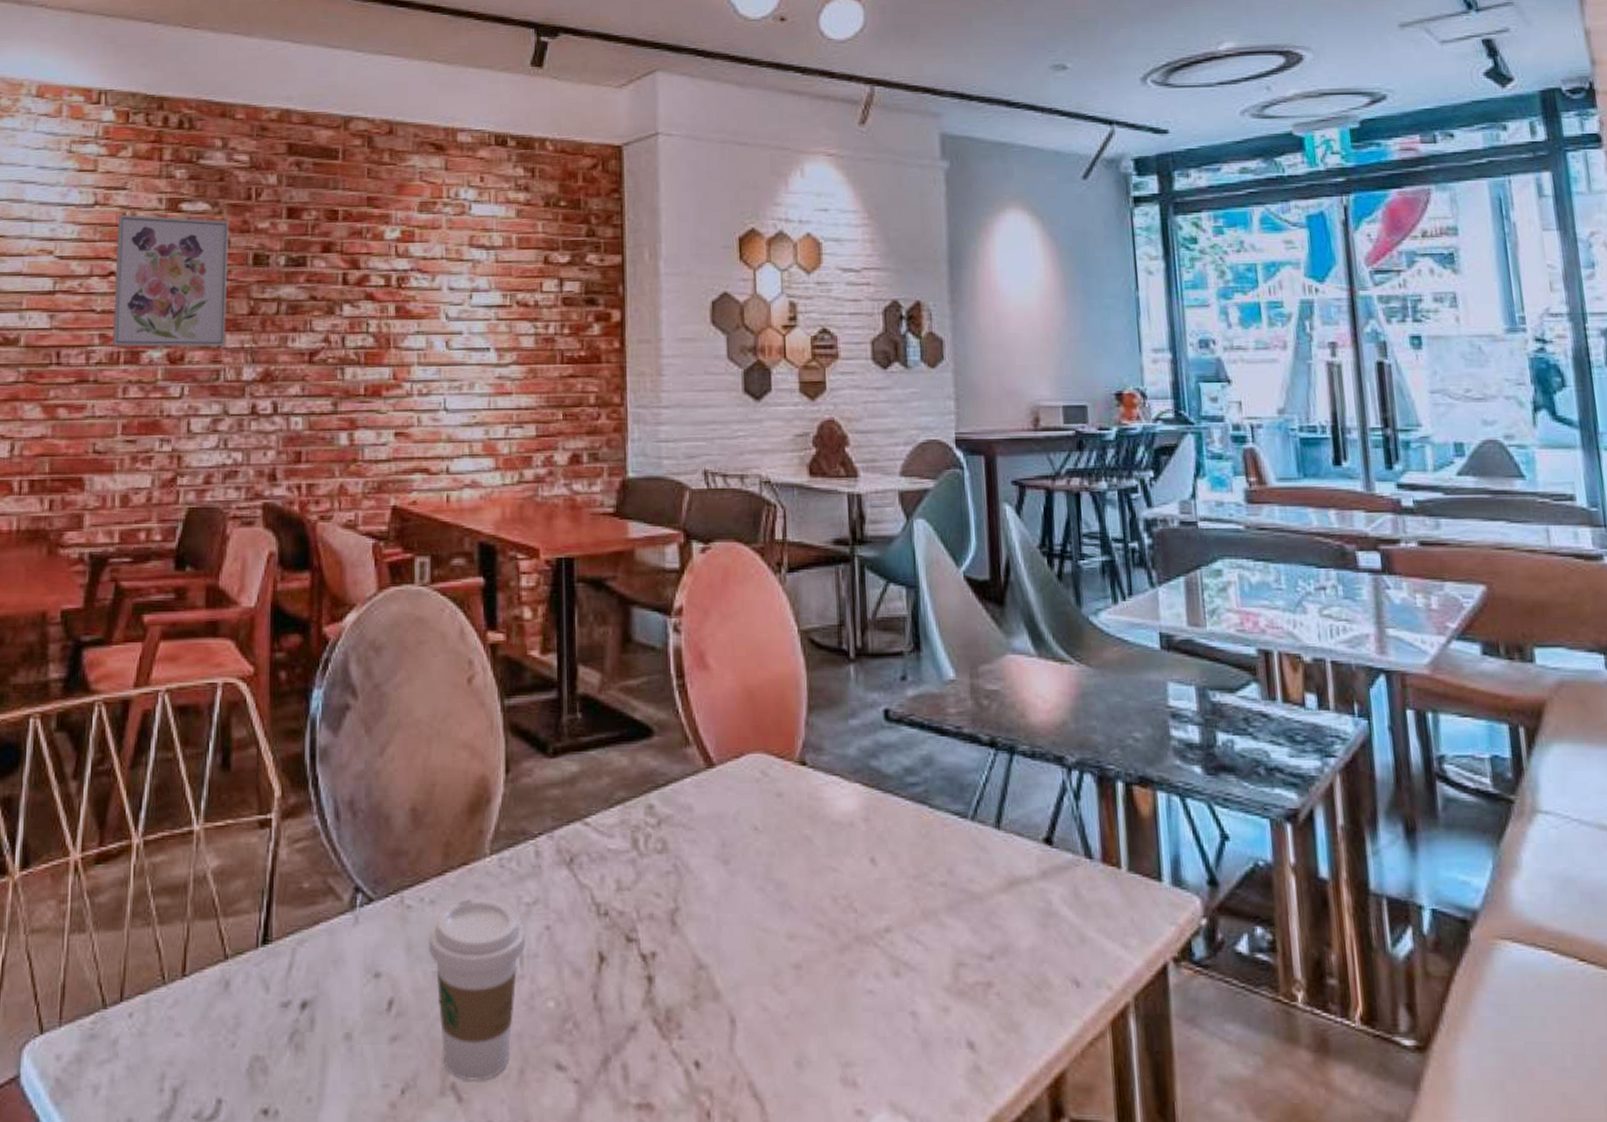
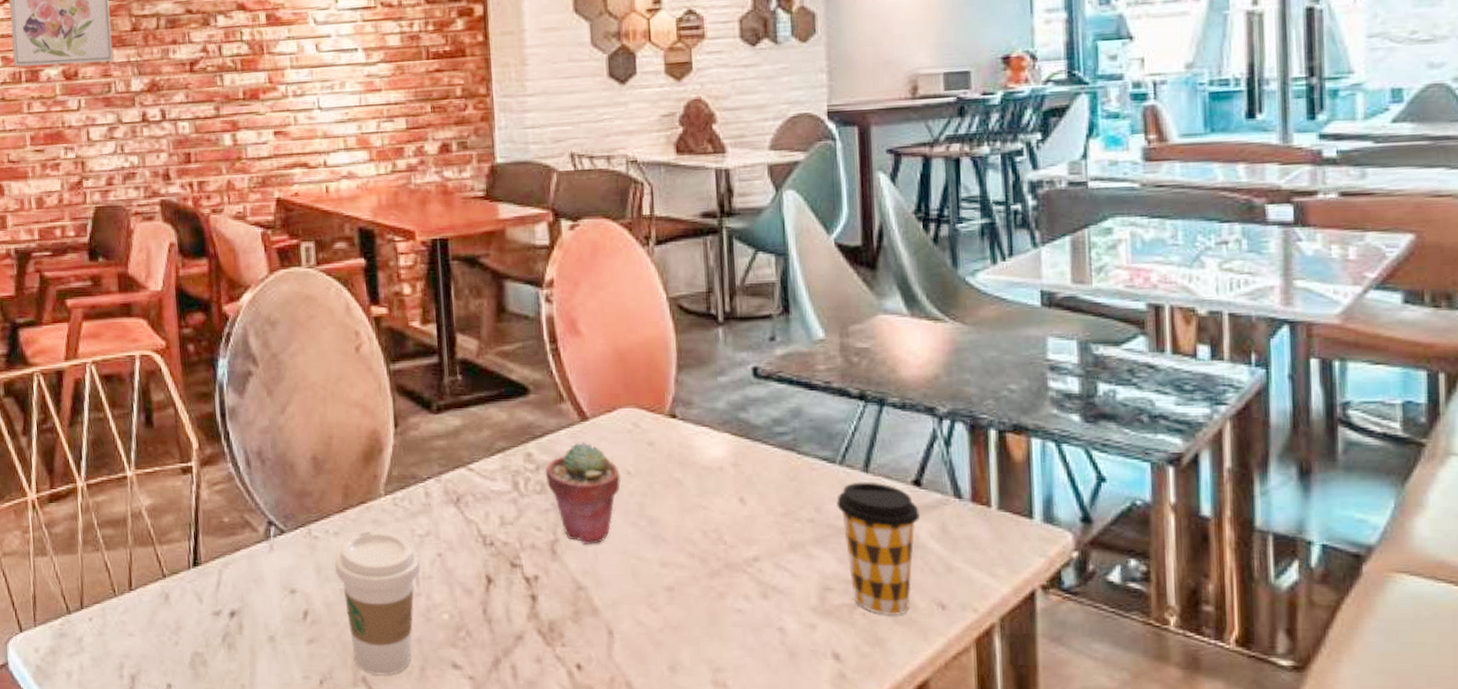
potted succulent: none [667,792,748,915] -> present [545,442,621,546]
coffee cup: none [969,839,1052,994] -> present [836,482,920,615]

